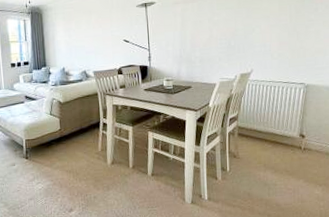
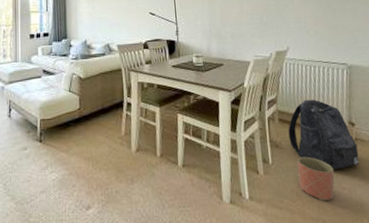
backpack: none [246,116,305,174] -> present [288,99,360,170]
planter: none [251,164,282,199] -> present [297,156,335,201]

